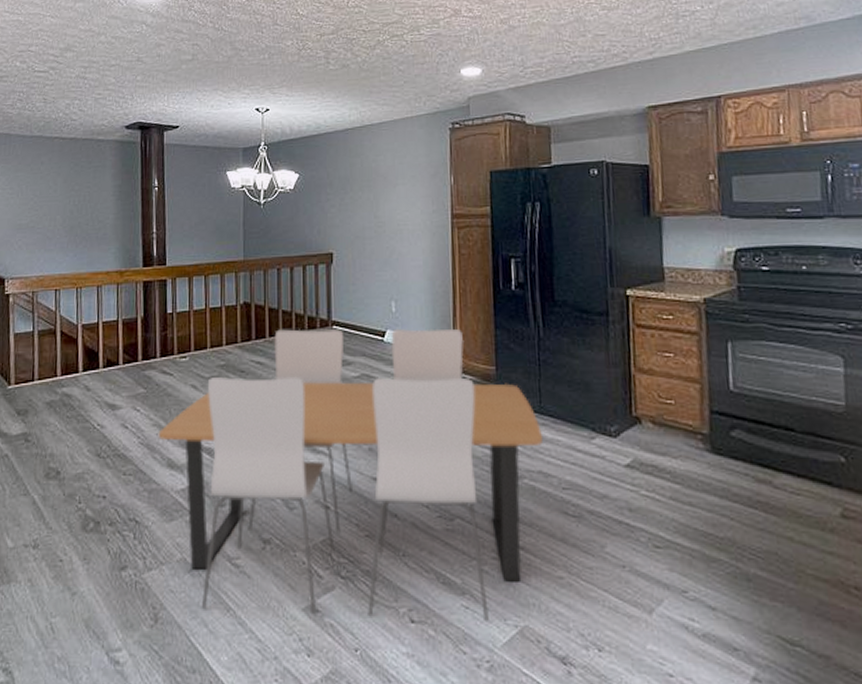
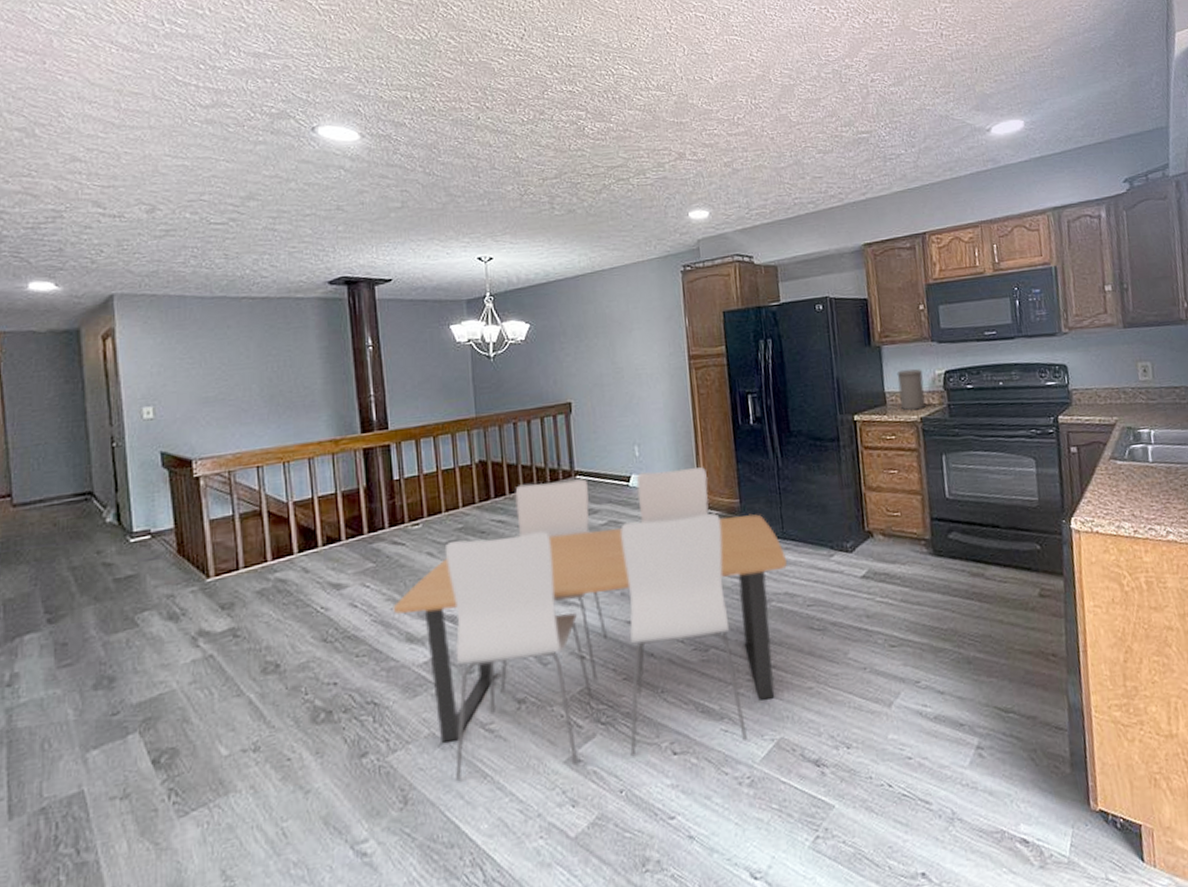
canister: none [678,243,711,290] -> present [896,368,926,411]

